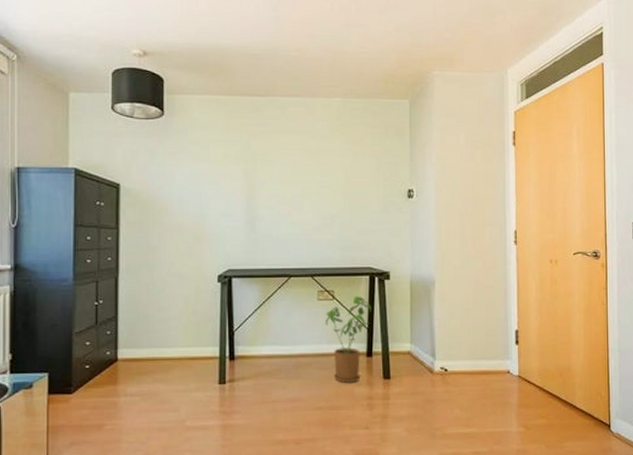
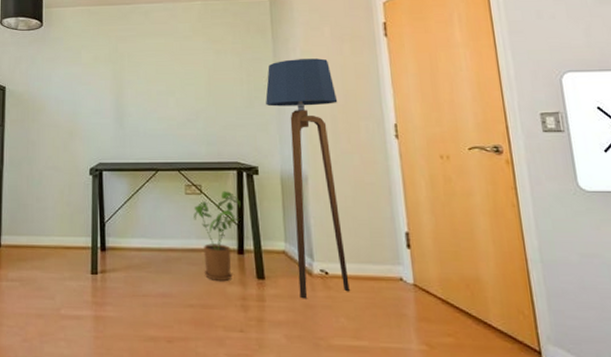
floor lamp: none [400,164,467,395] -> present [265,58,350,299]

